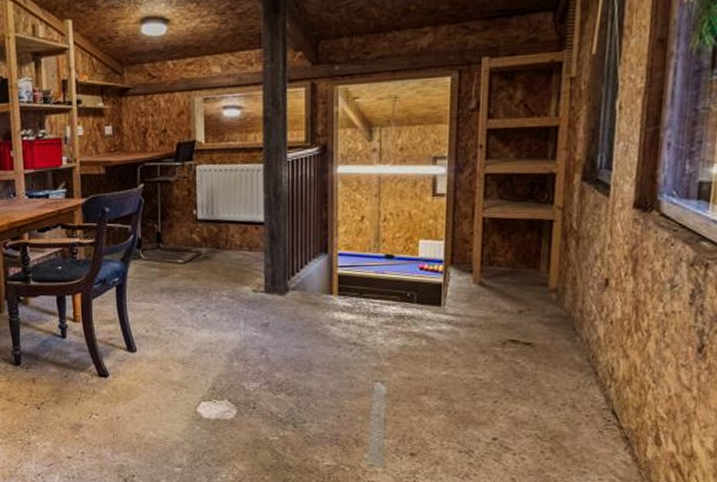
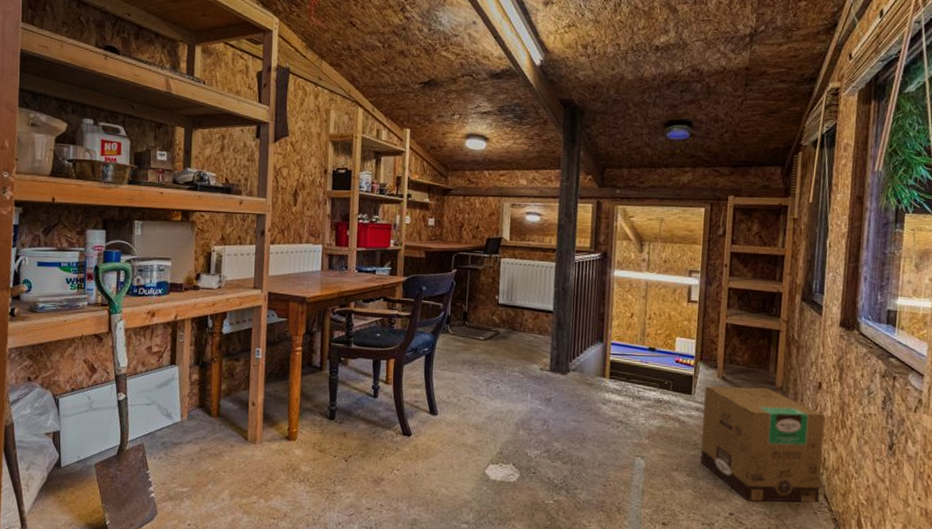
cardboard box: none [455,291,614,423] -> present [700,386,825,503]

